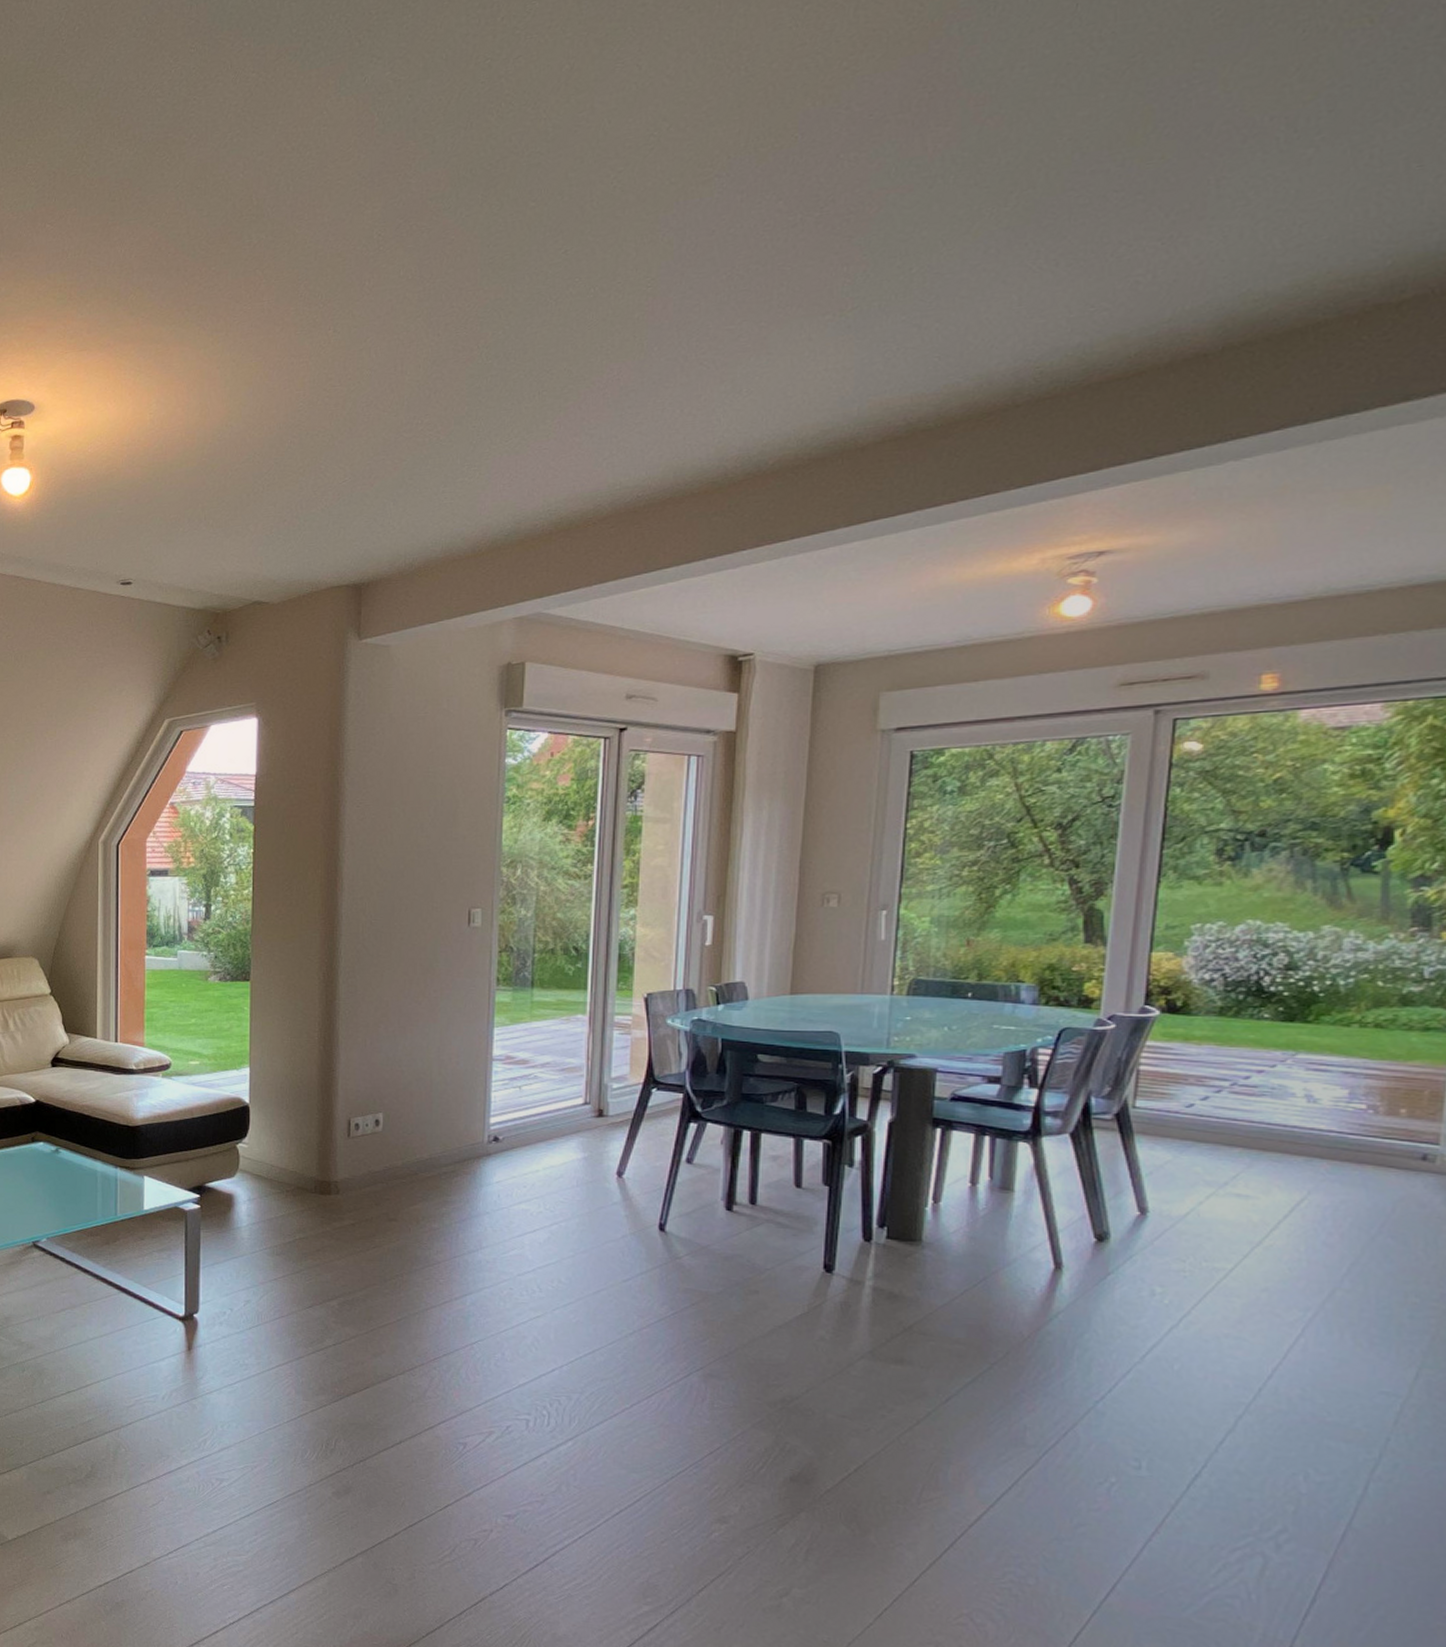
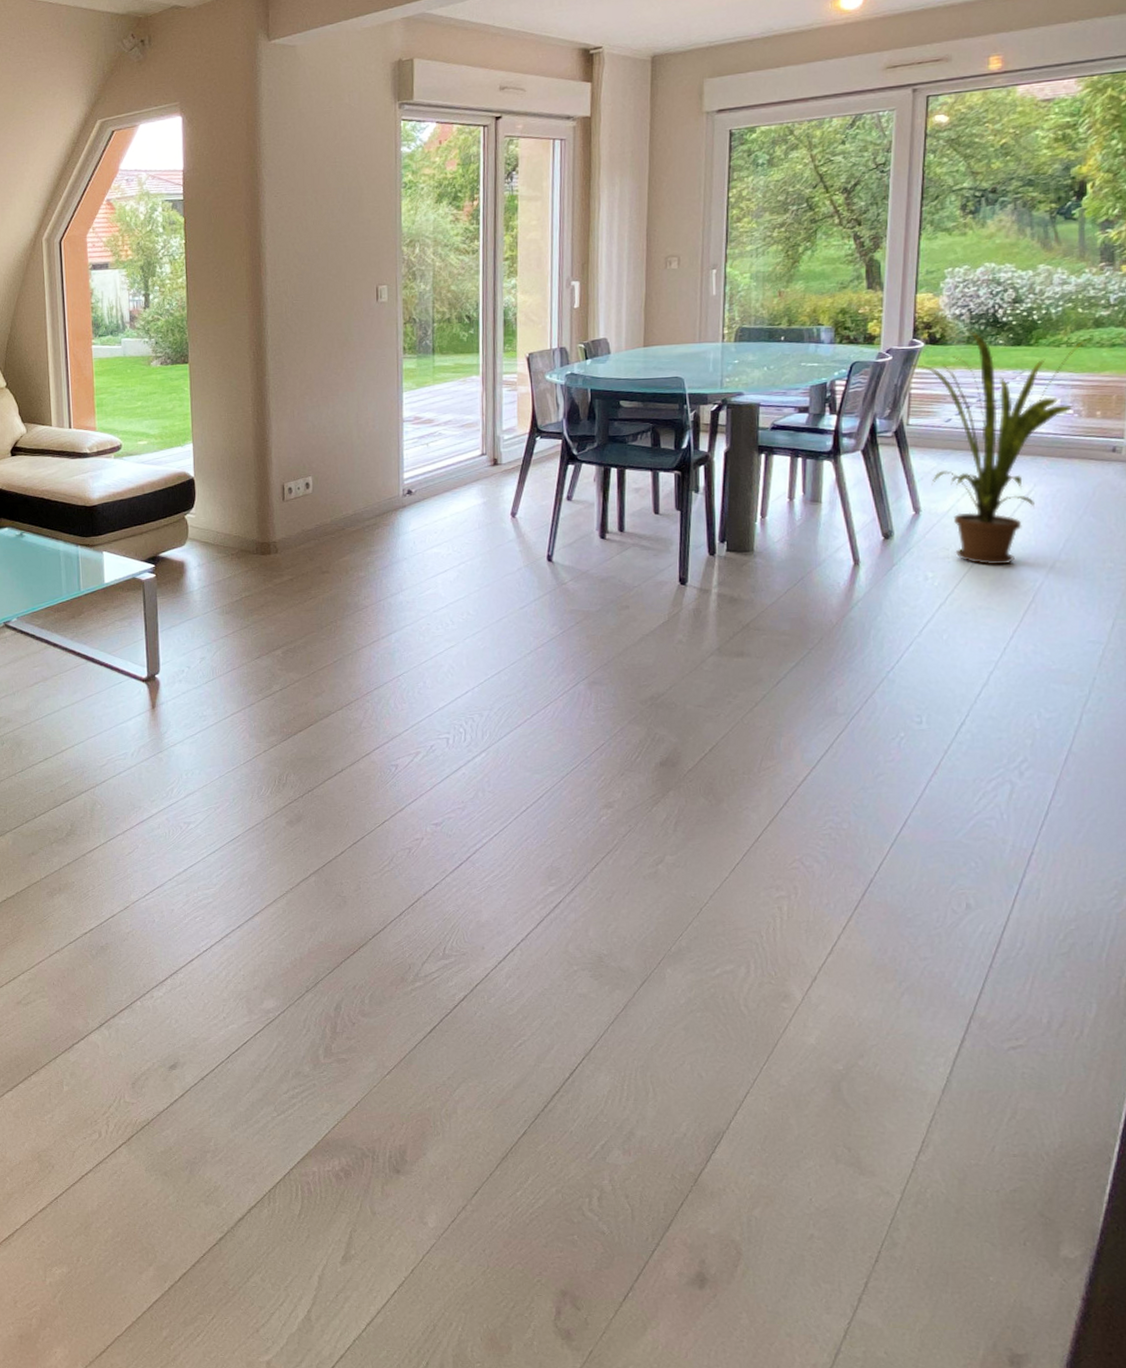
house plant: none [1142,998,1399,1287] -> present [912,329,1094,565]

